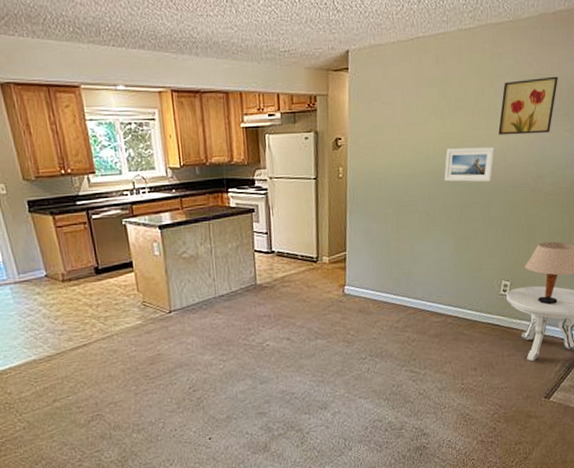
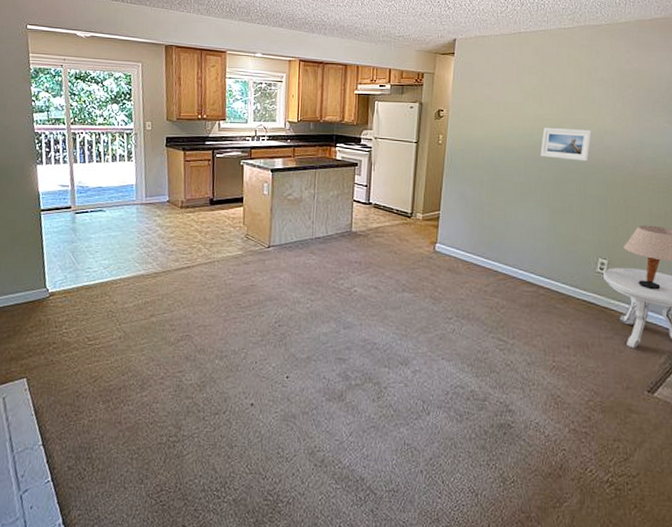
wall art: present [498,76,558,136] -> none [596,72,656,122]

